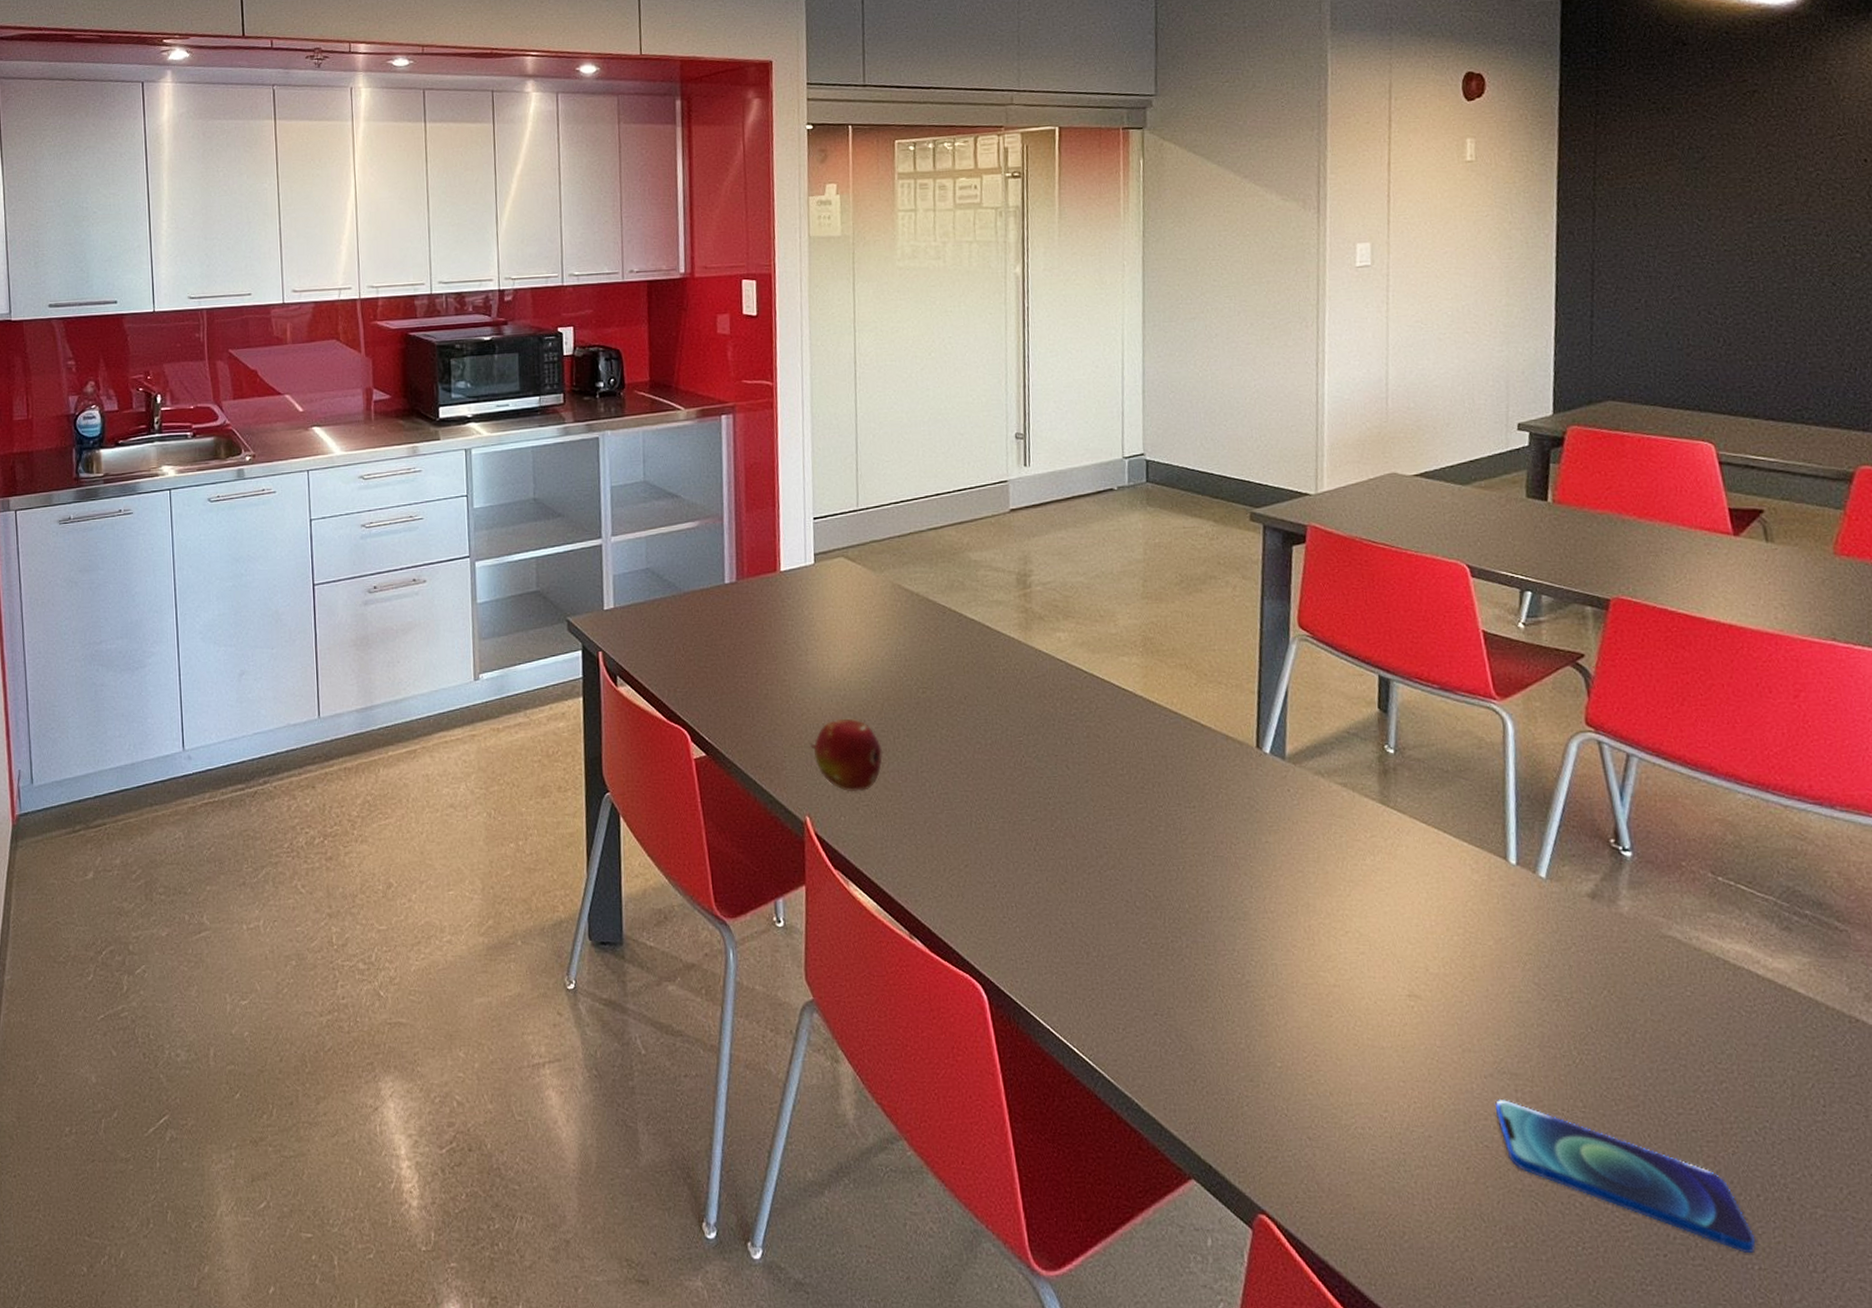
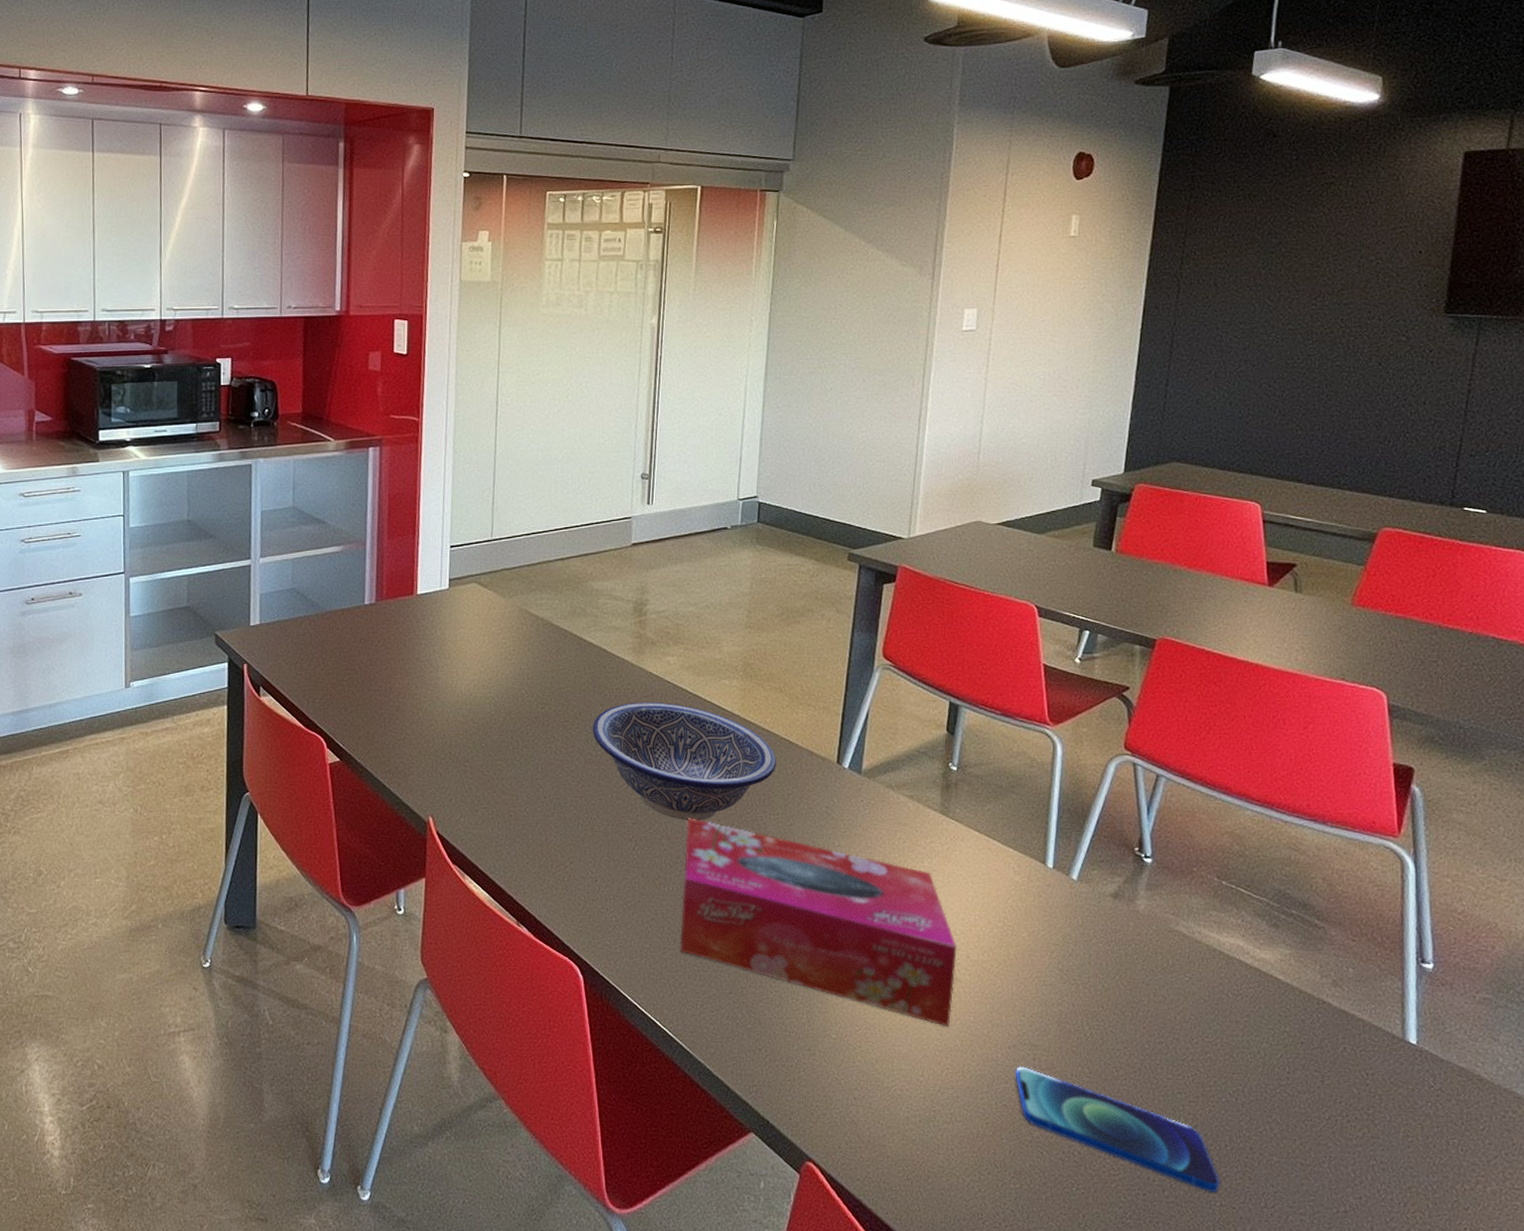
fruit: present [810,718,883,792] -> none [436,729,503,796]
decorative bowl: none [979,683,1188,816] -> present [592,702,776,821]
tissue box: none [1092,813,1414,1053] -> present [679,818,958,1027]

